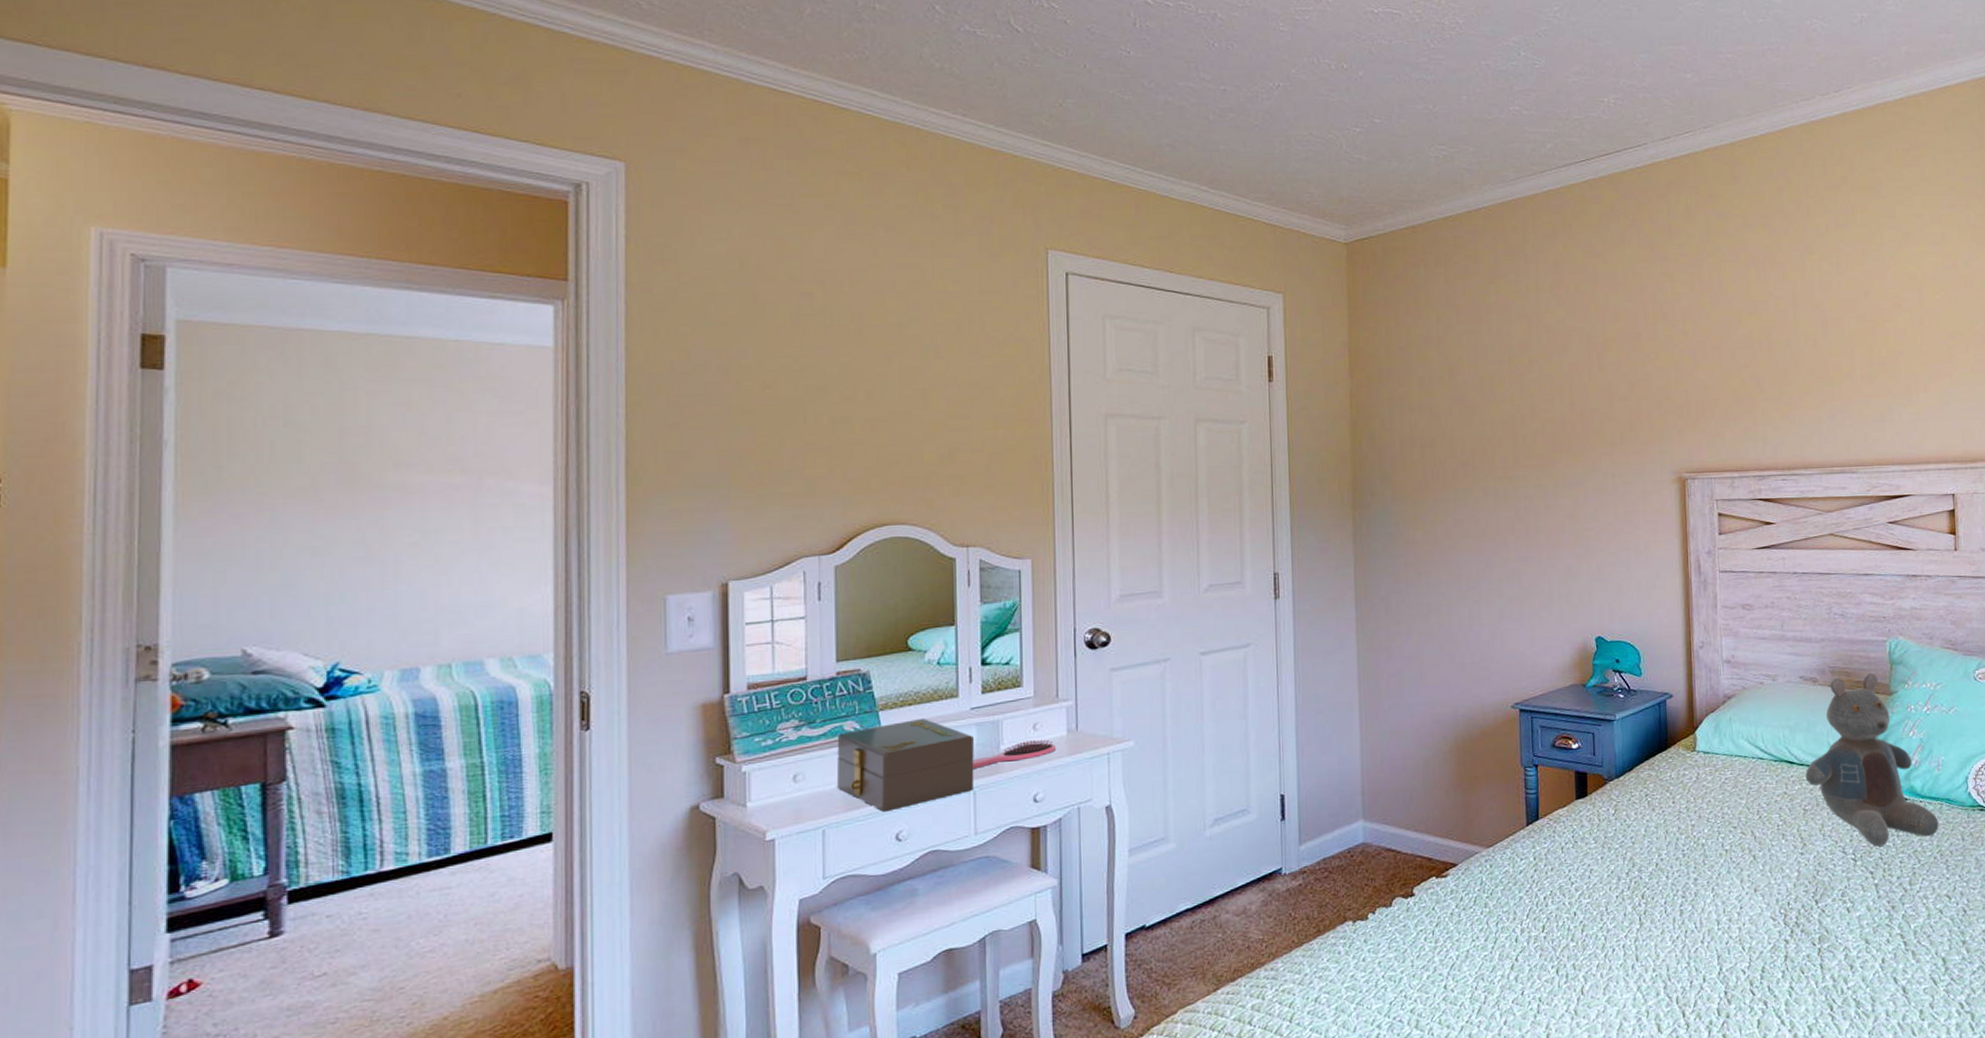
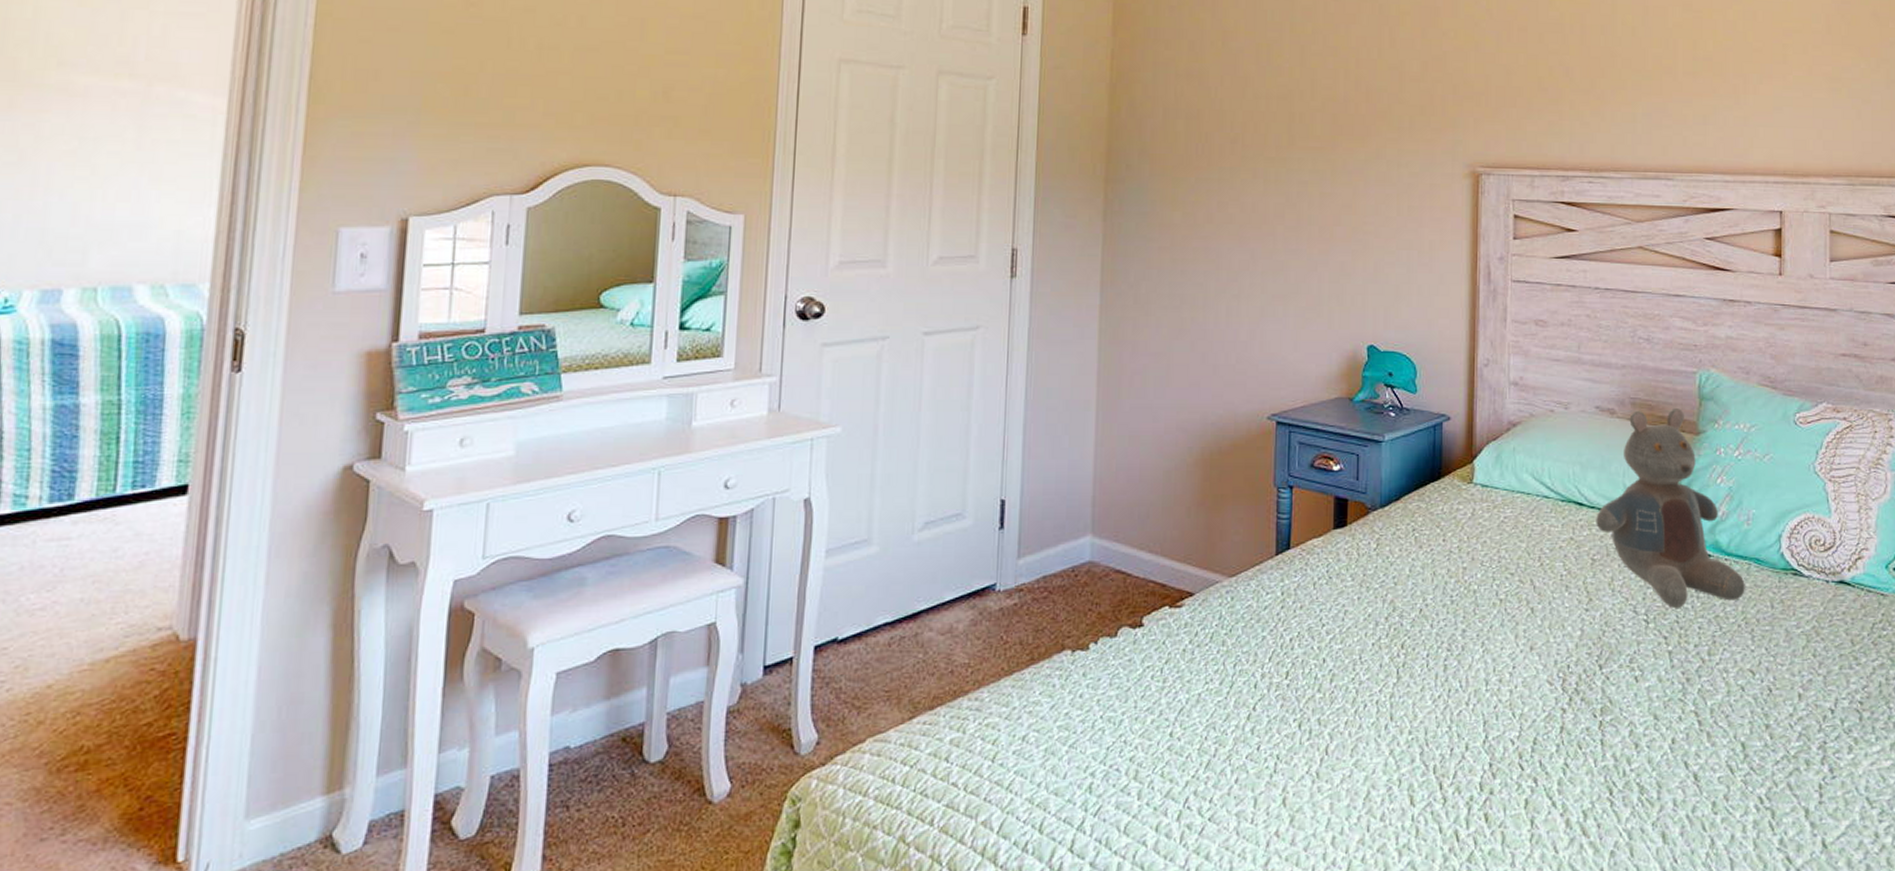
jewelry box: present [836,719,974,812] -> none [507,386,663,488]
hairbrush: present [972,740,1055,768] -> none [660,418,754,445]

